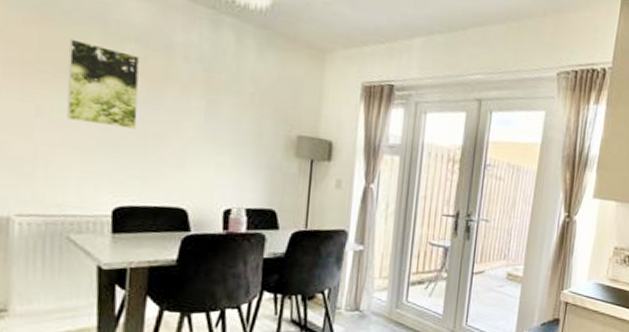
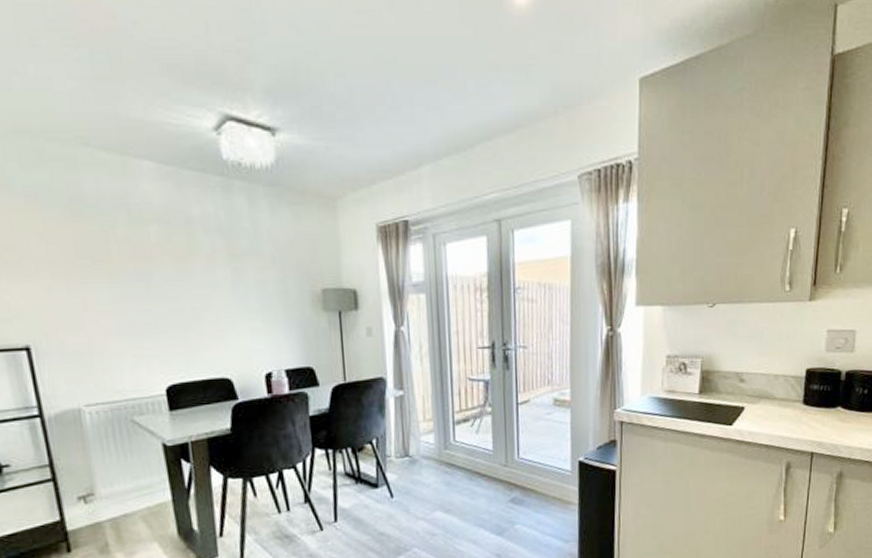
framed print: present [67,38,140,129] -> none [99,230,173,309]

